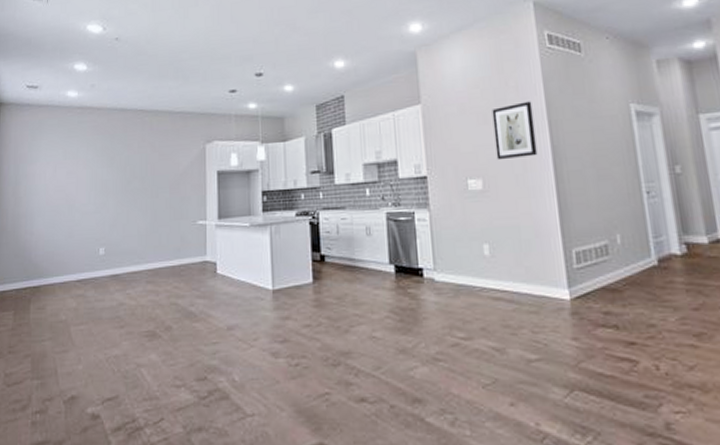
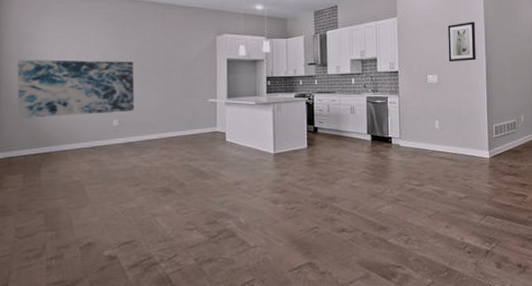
wall art: none [12,179,121,247] -> present [17,59,135,118]

